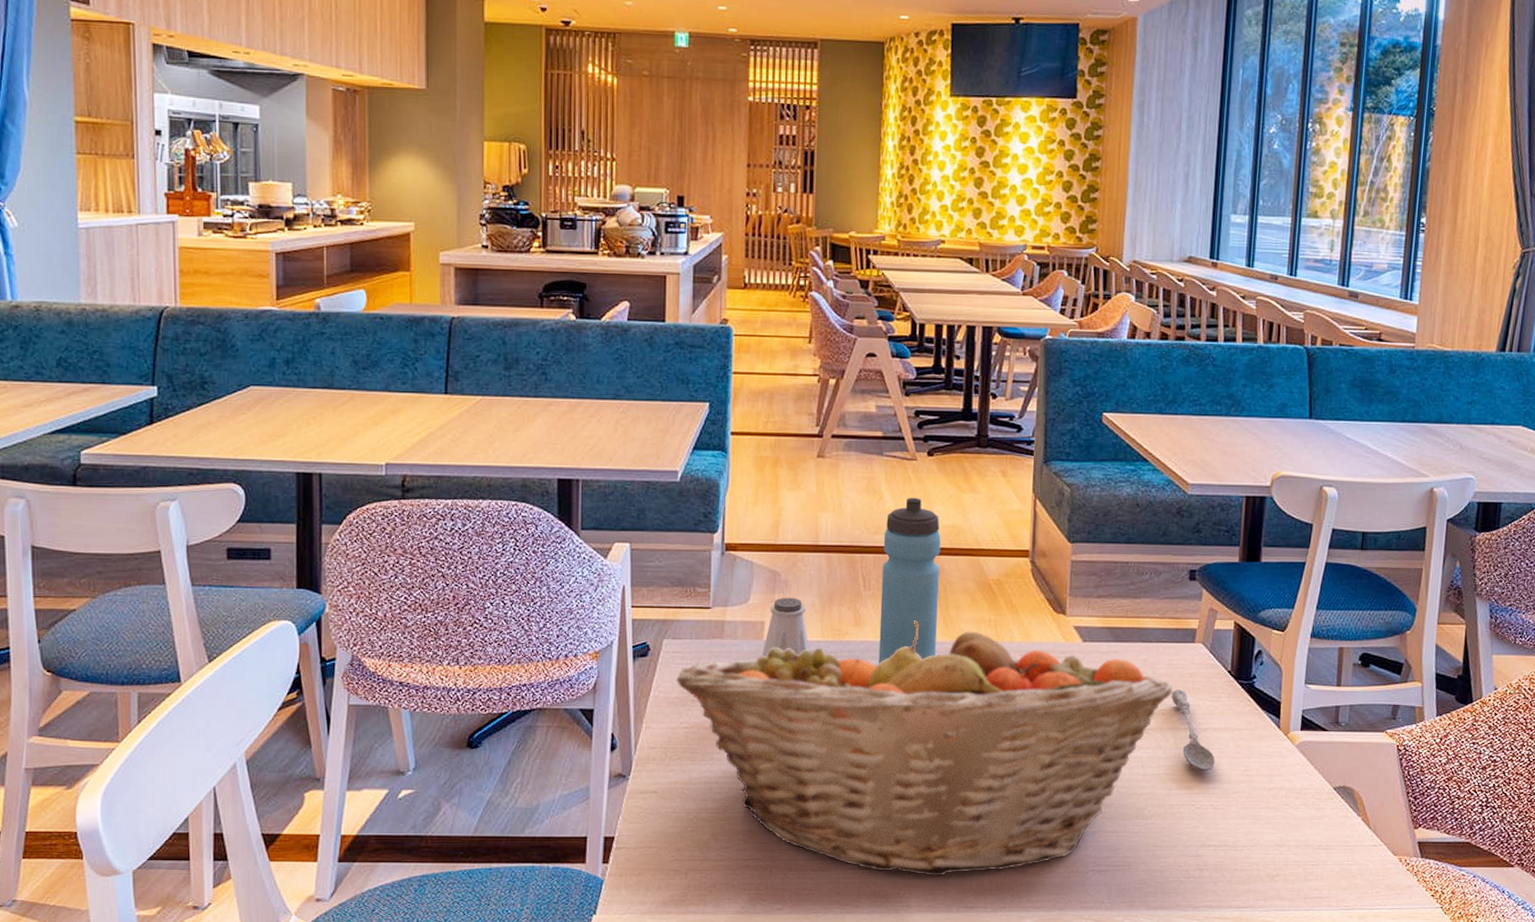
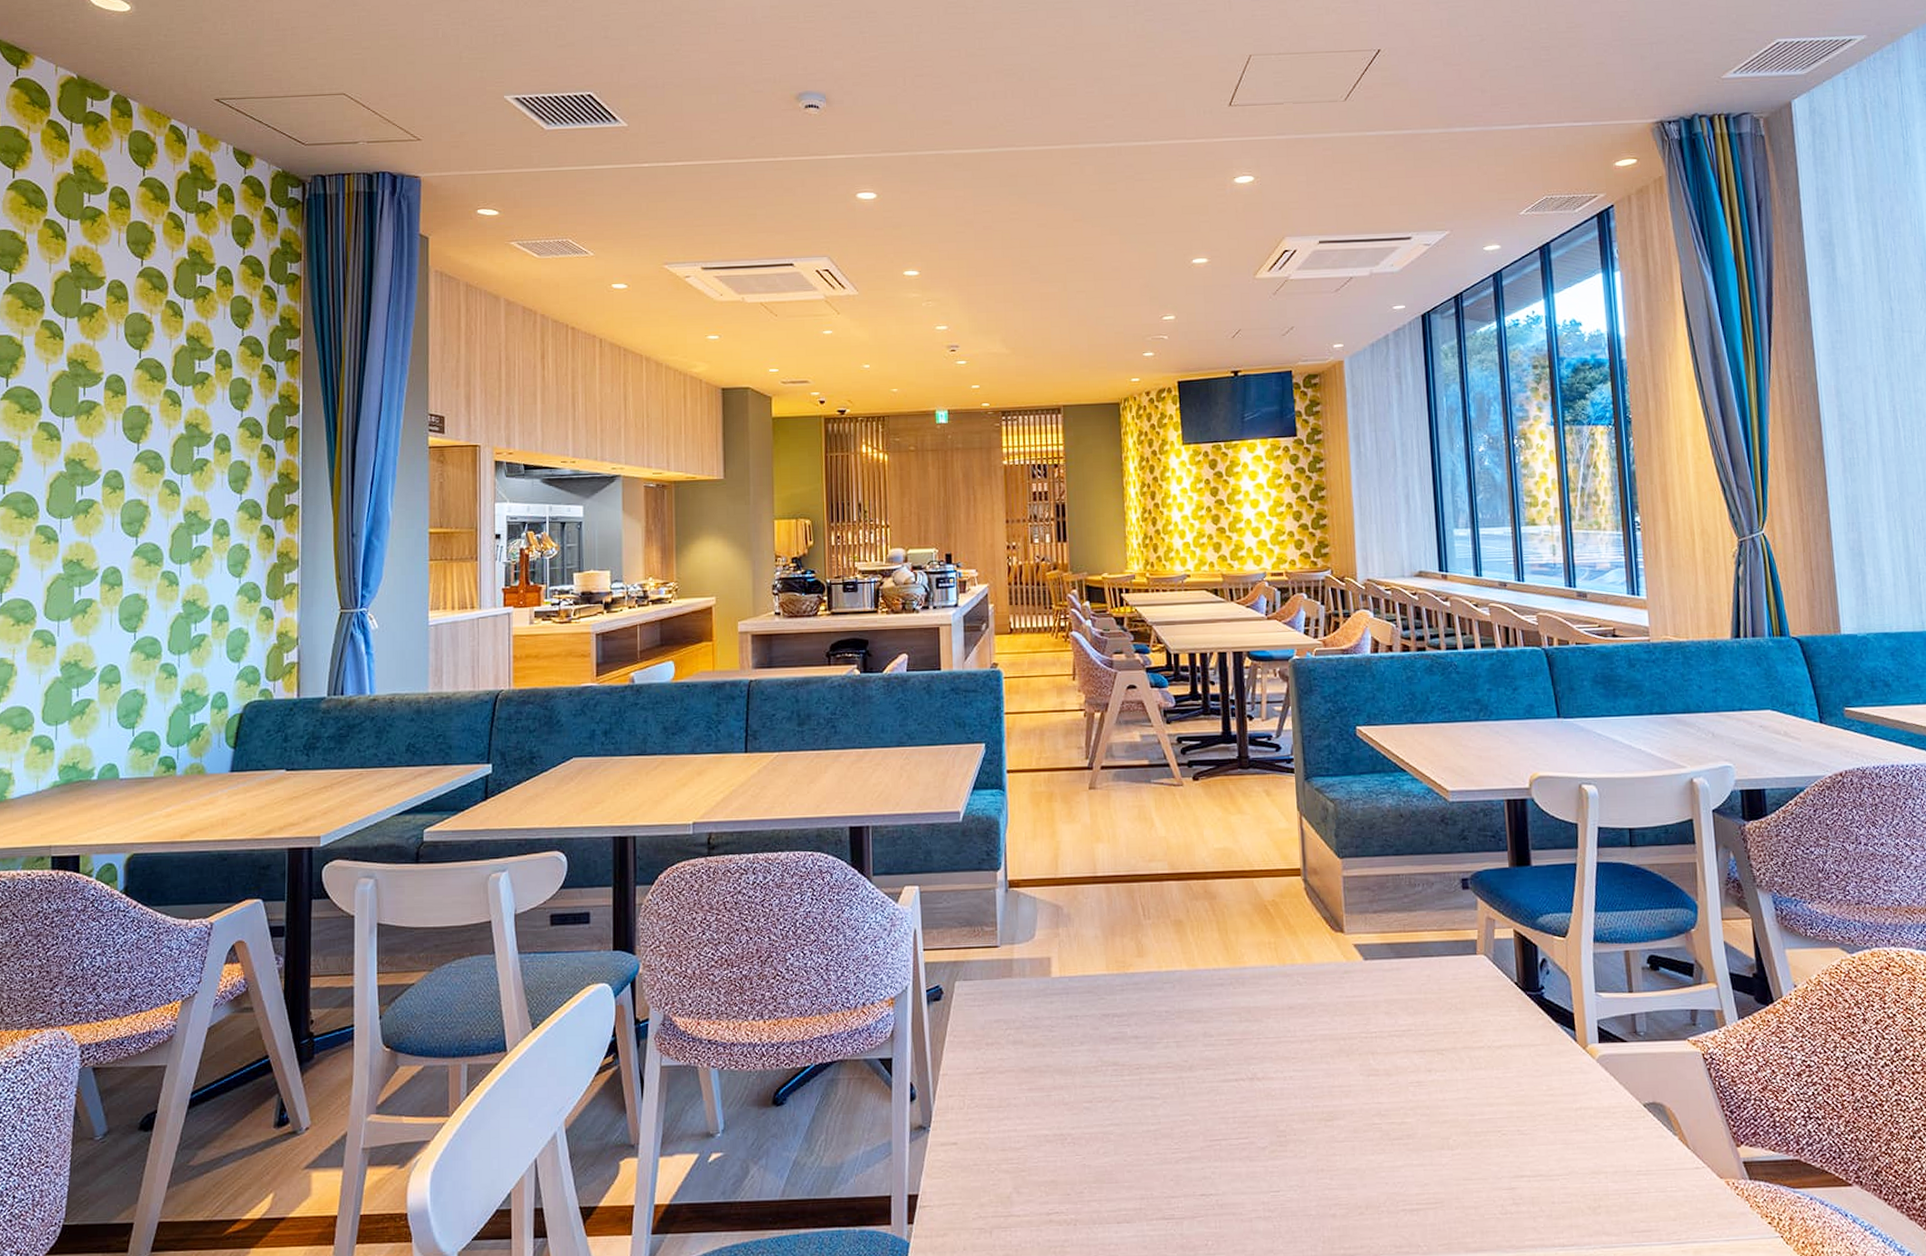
fruit basket: present [676,619,1173,876] -> none [970,947,1461,1224]
saltshaker: present [761,597,809,658] -> none [1050,931,1096,996]
water bottle: present [878,497,941,665] -> none [1159,822,1220,996]
soupspoon: present [1171,688,1215,771] -> none [1460,1004,1516,1093]

